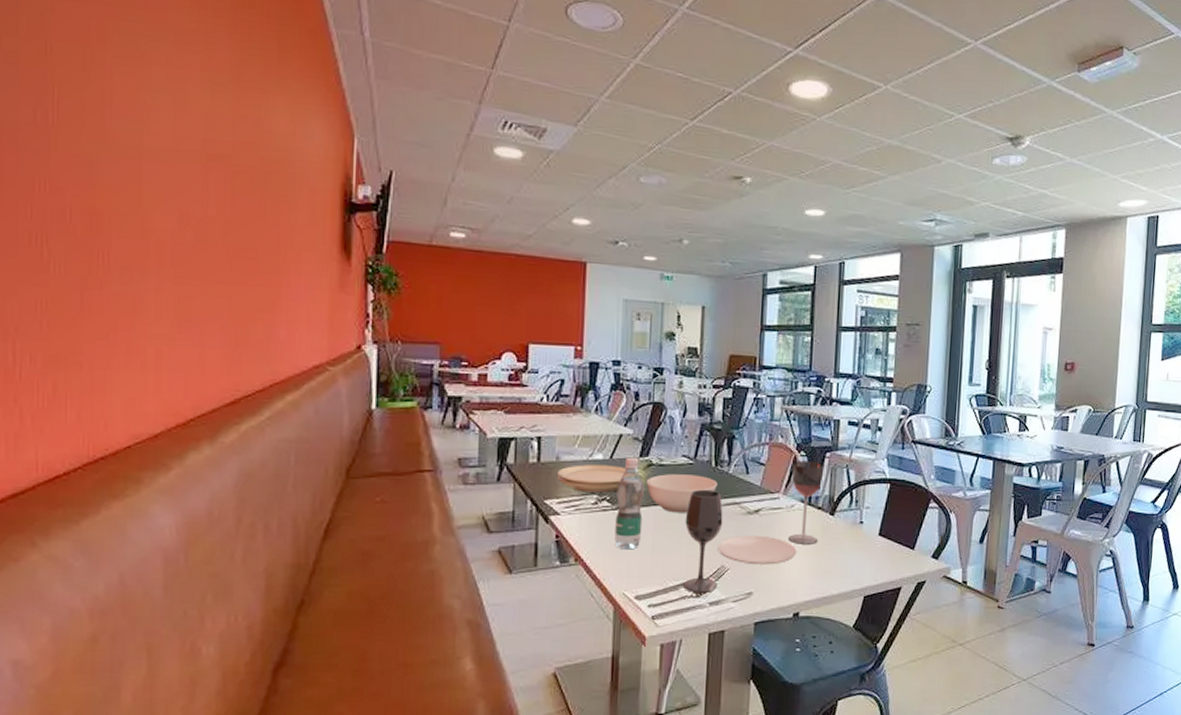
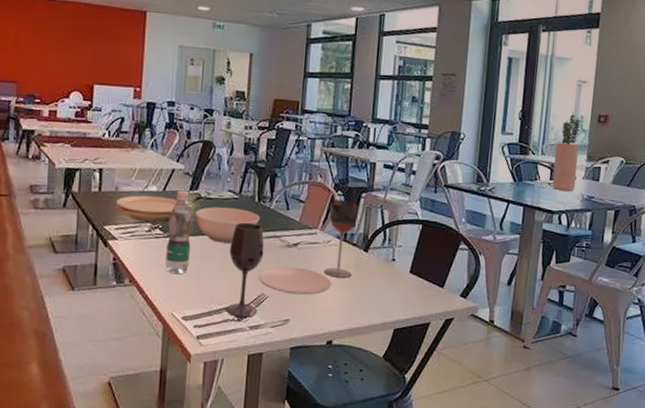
vase: none [1021,360,1047,443] -> present [552,112,580,192]

